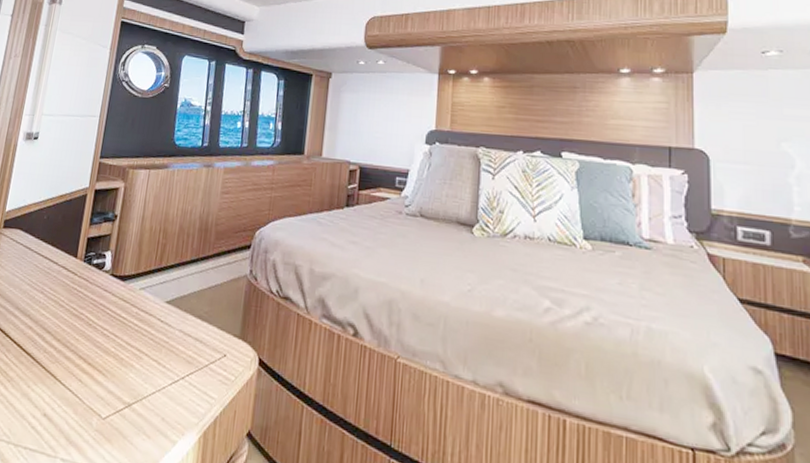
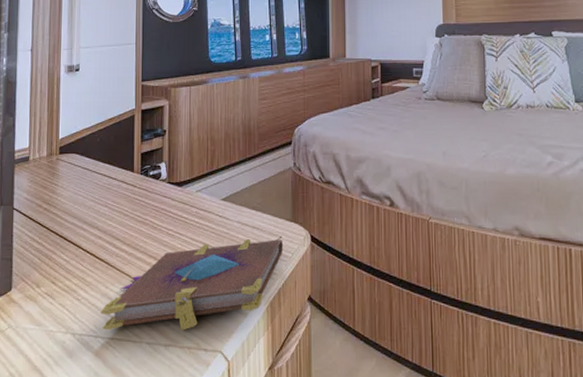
book: none [16,350,227,451] -> present [100,238,284,331]

